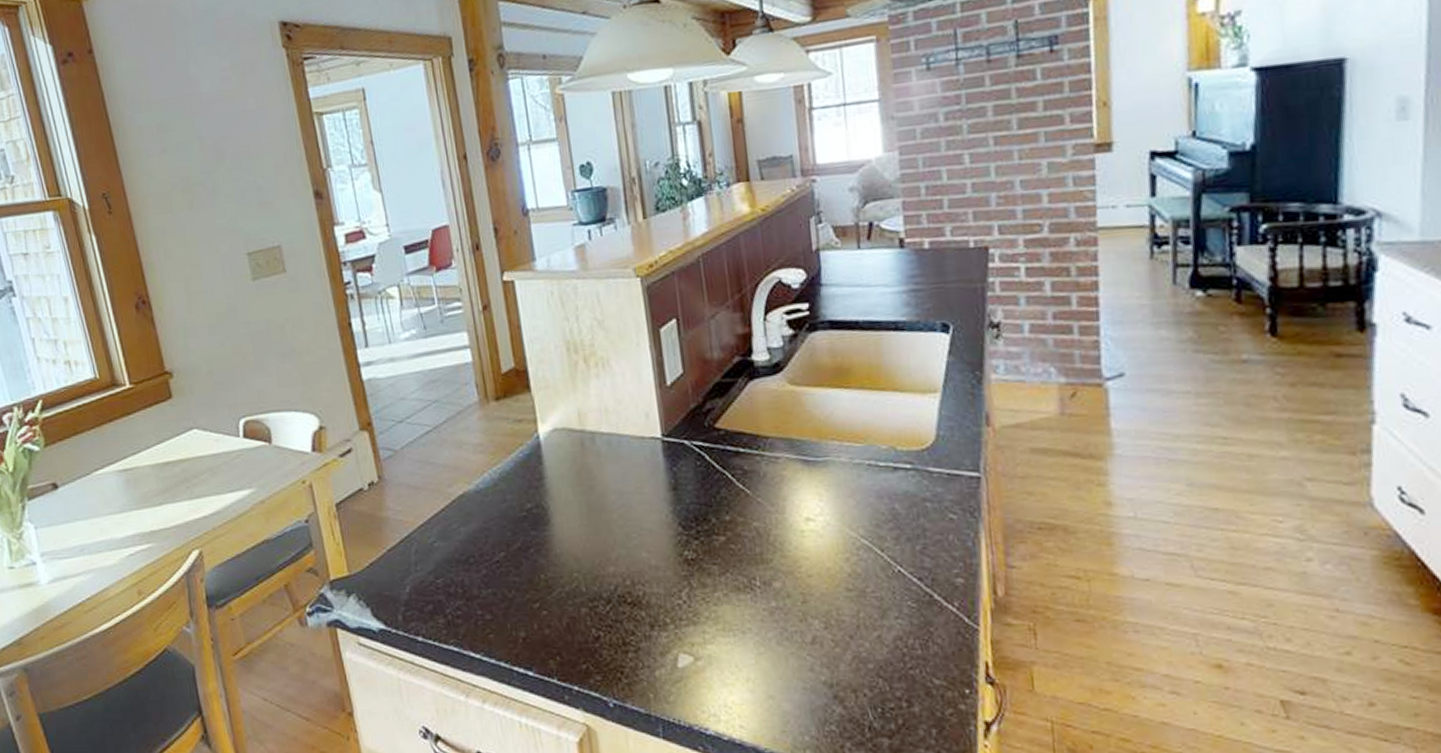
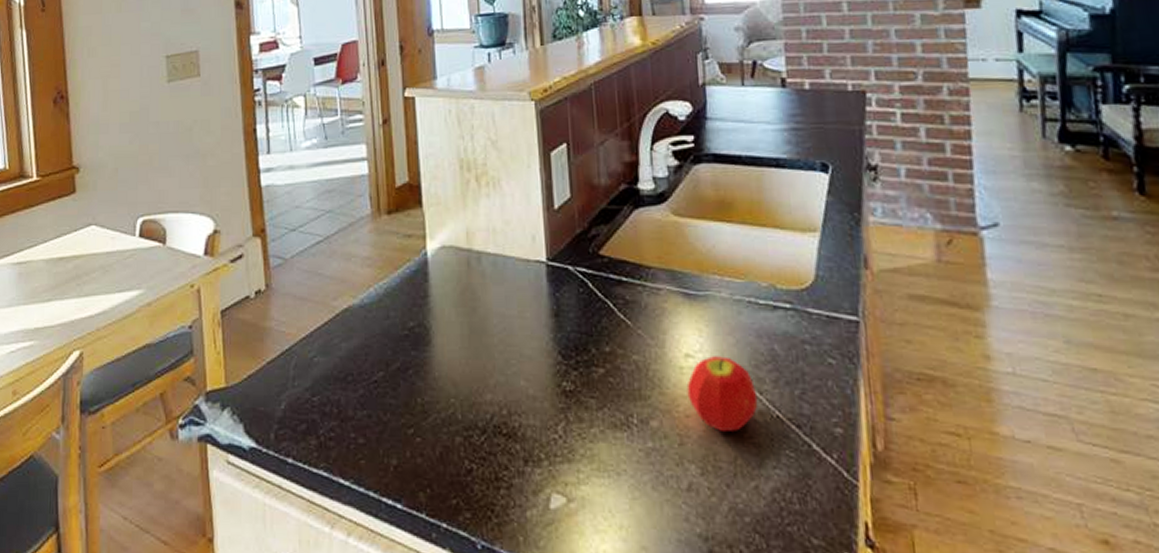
fruit: none [808,518,880,589] -> present [686,356,758,433]

